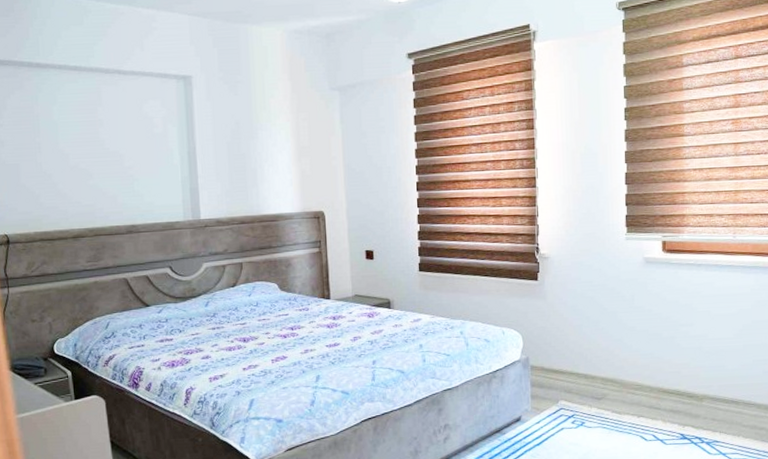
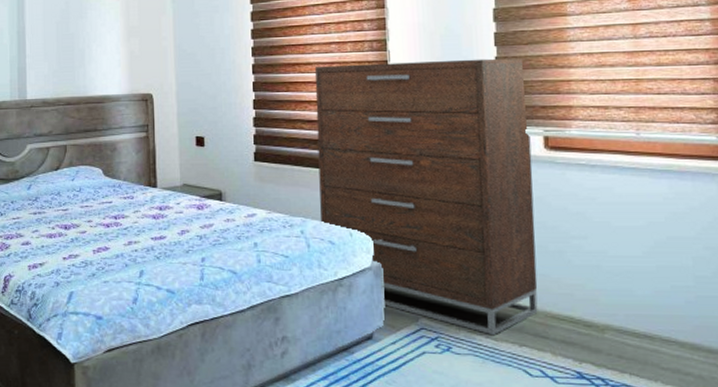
dresser: none [472,174,653,410] -> present [314,58,538,336]

